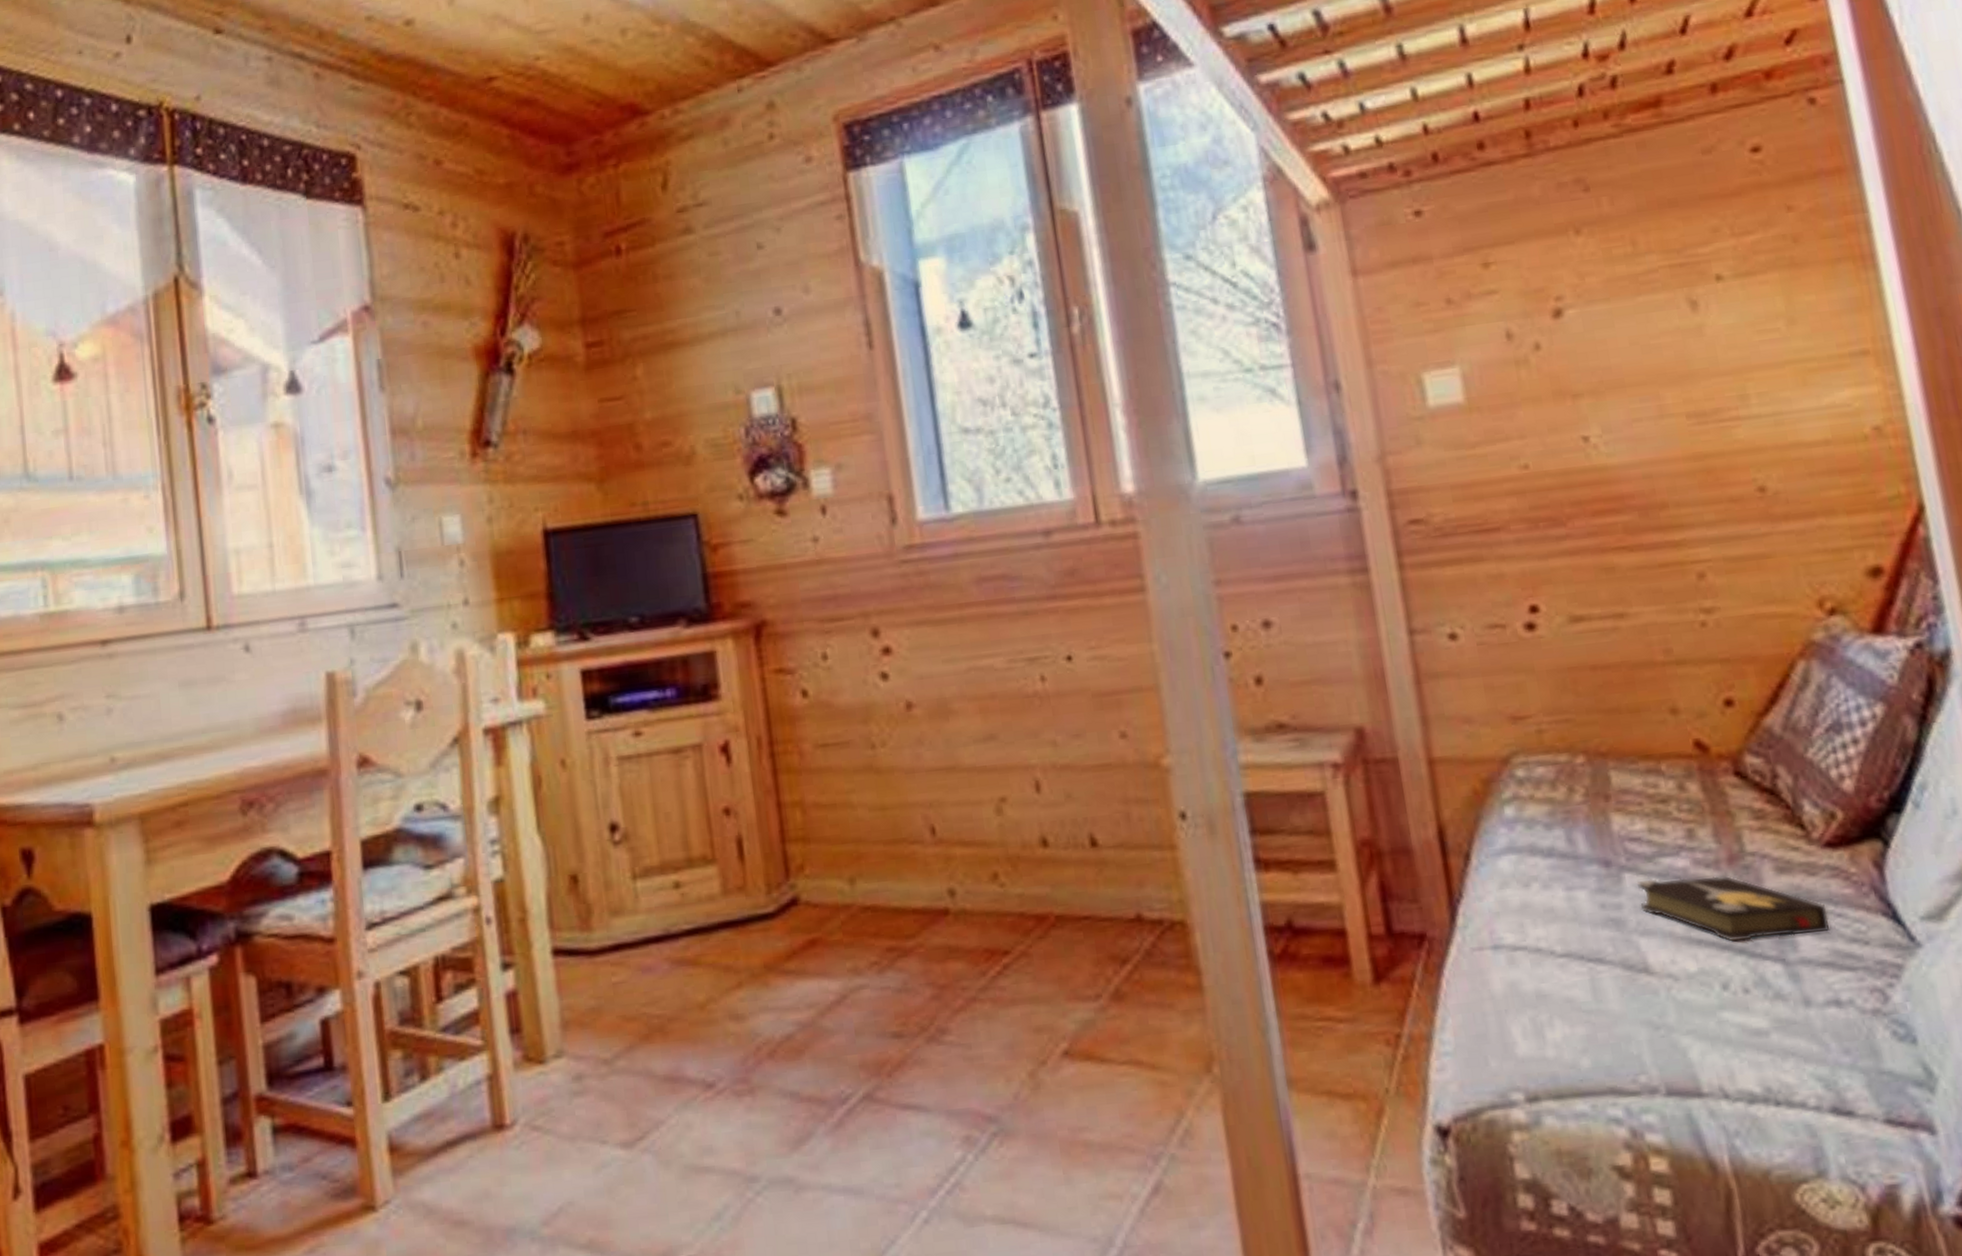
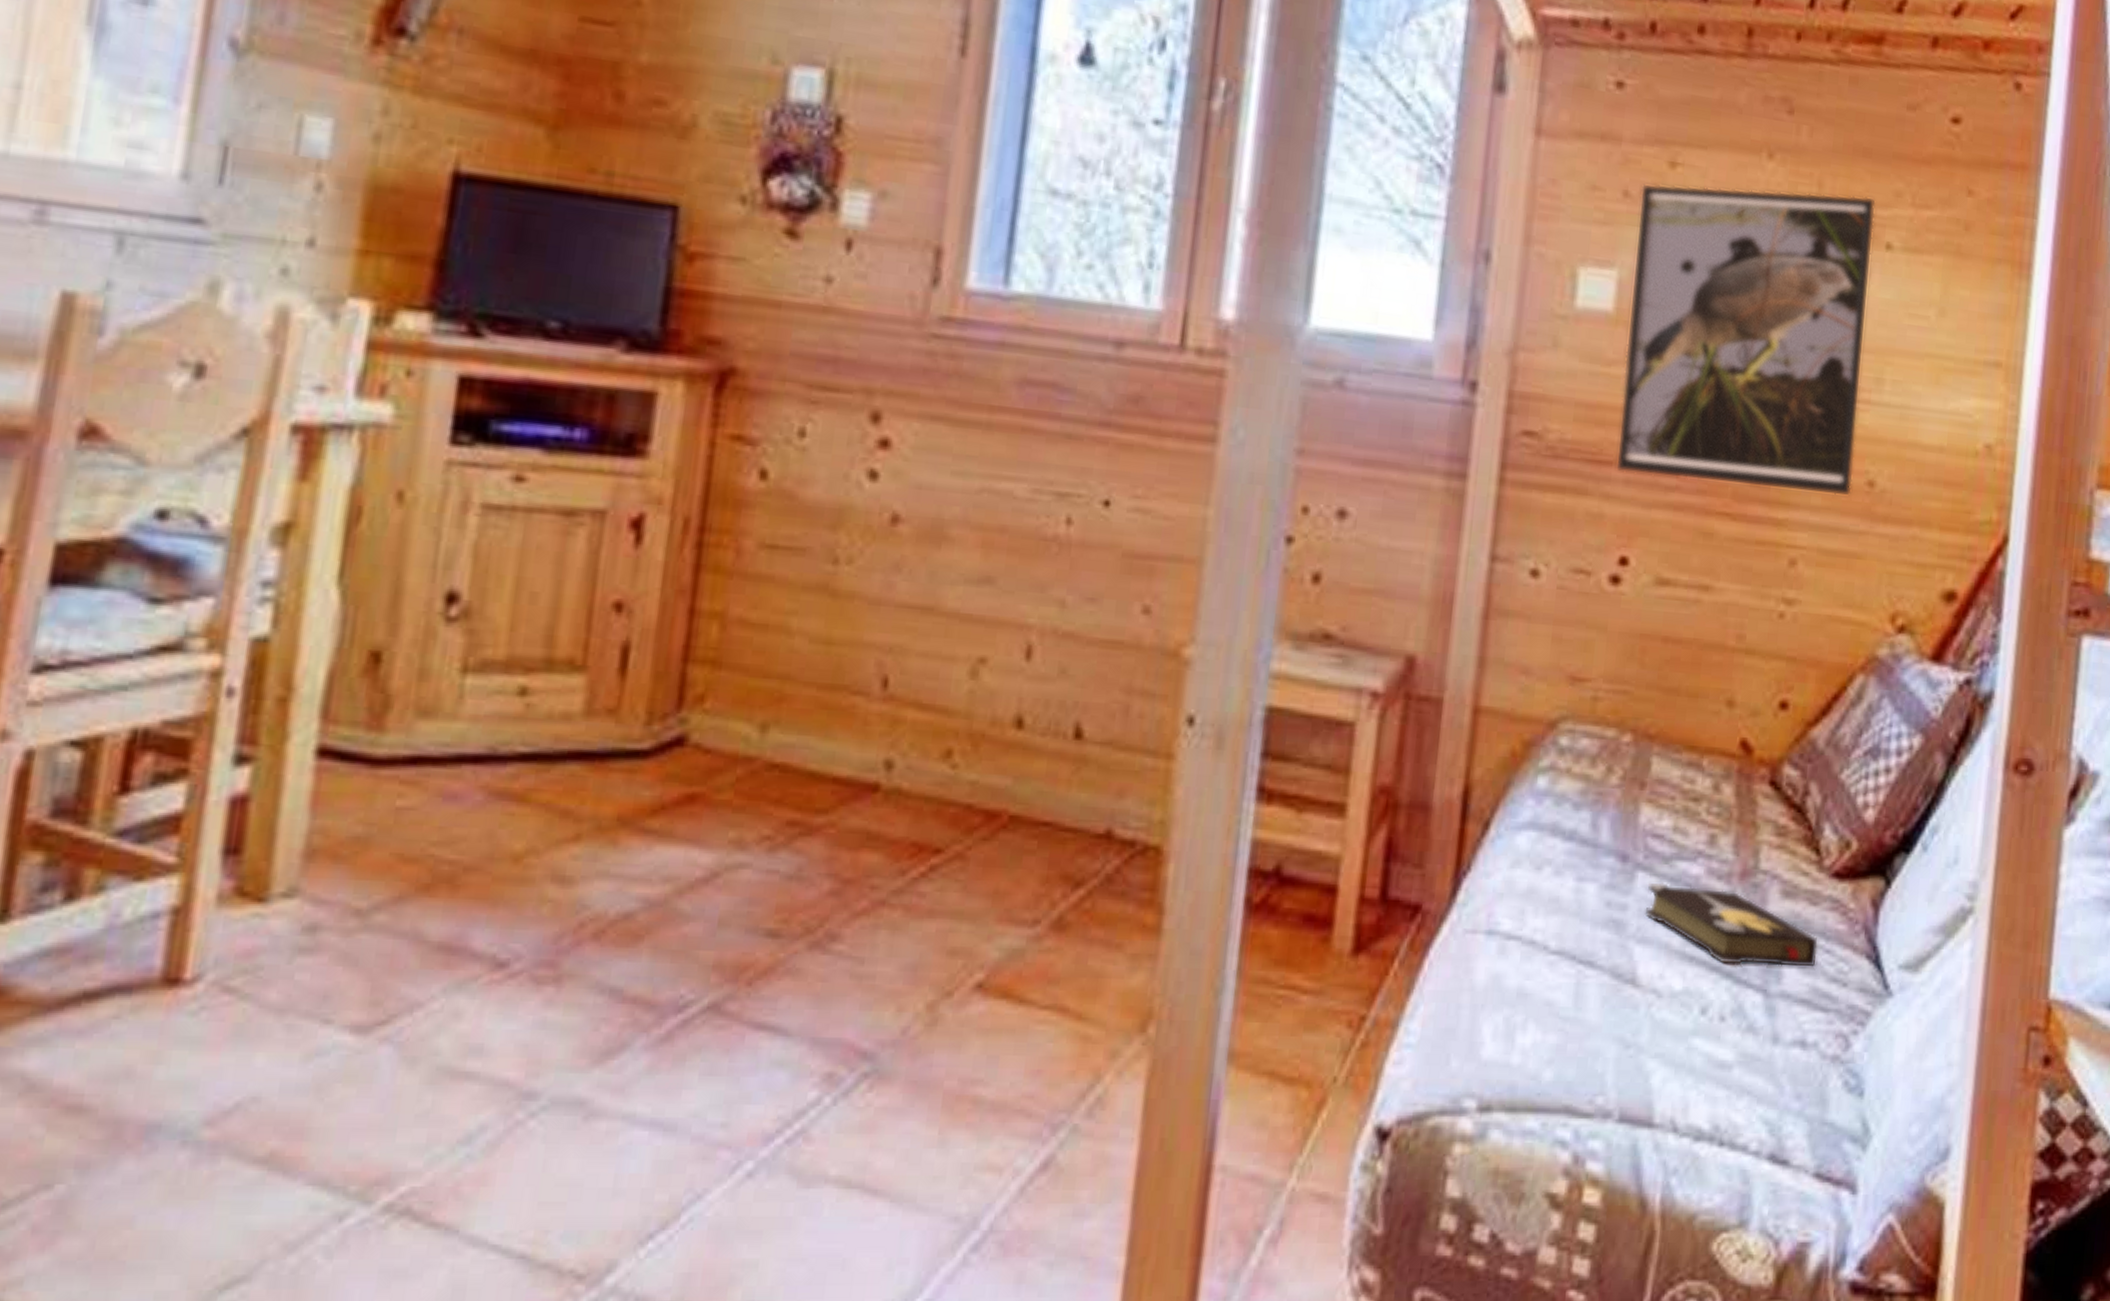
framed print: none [1461,241,1744,535] -> present [1615,183,1876,496]

